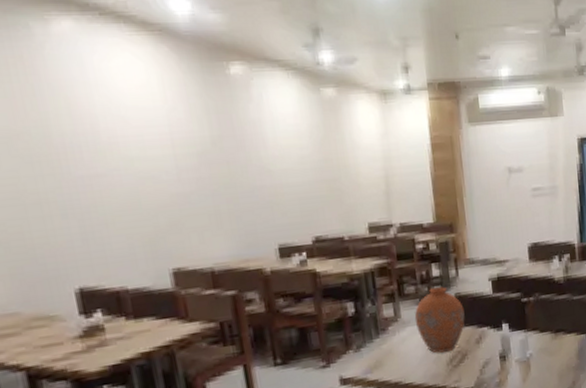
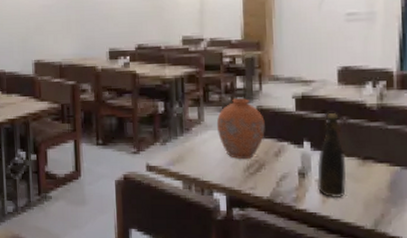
bottle: none [516,291,543,376] -> present [317,113,346,199]

